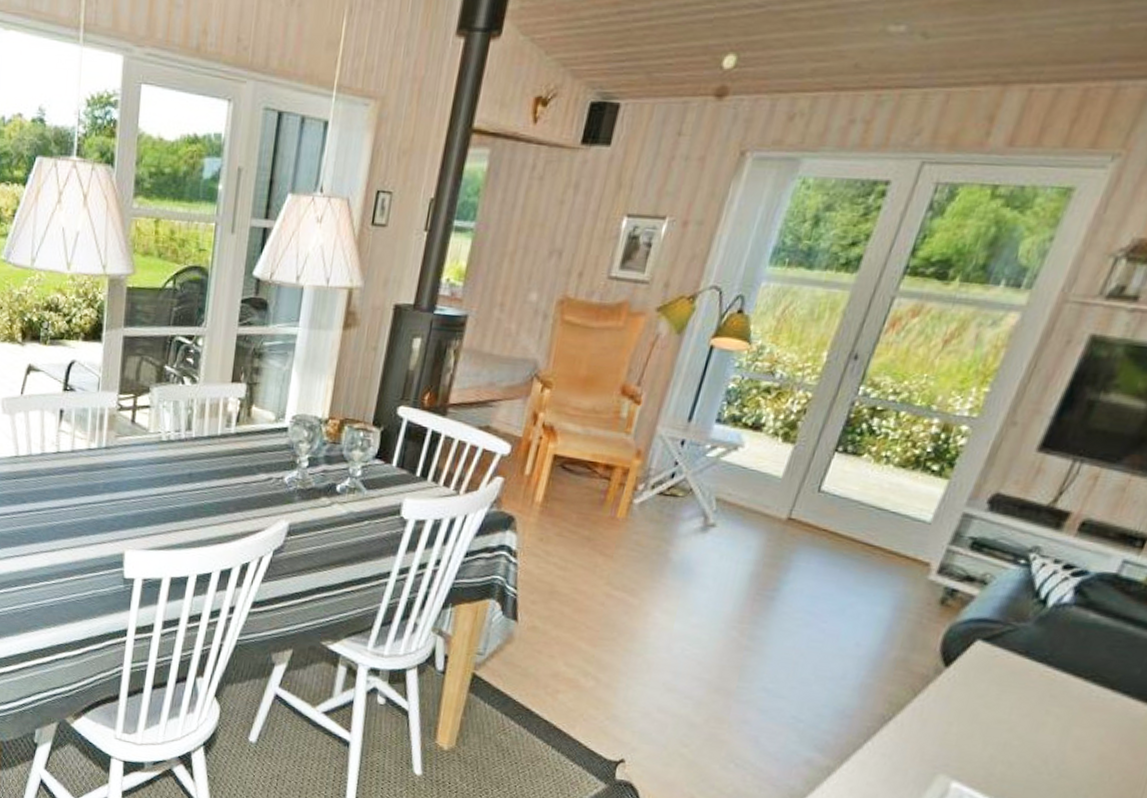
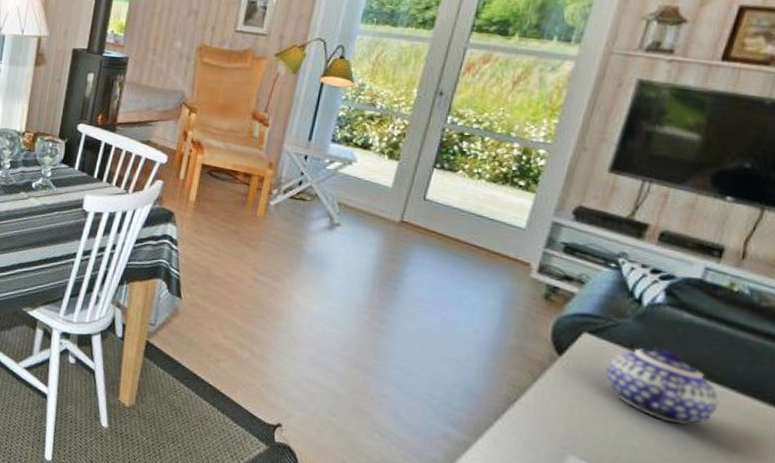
teapot: none [993,652,1109,736] -> present [606,347,719,425]

